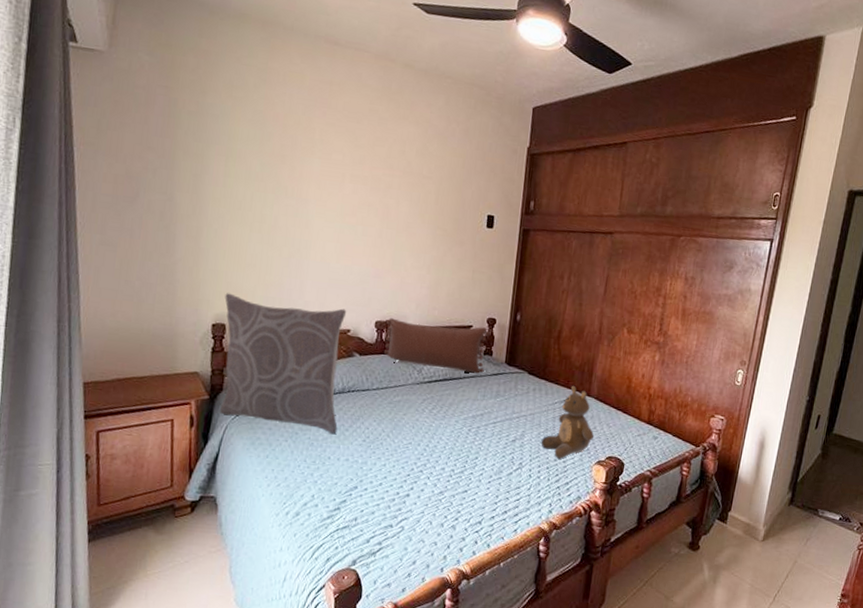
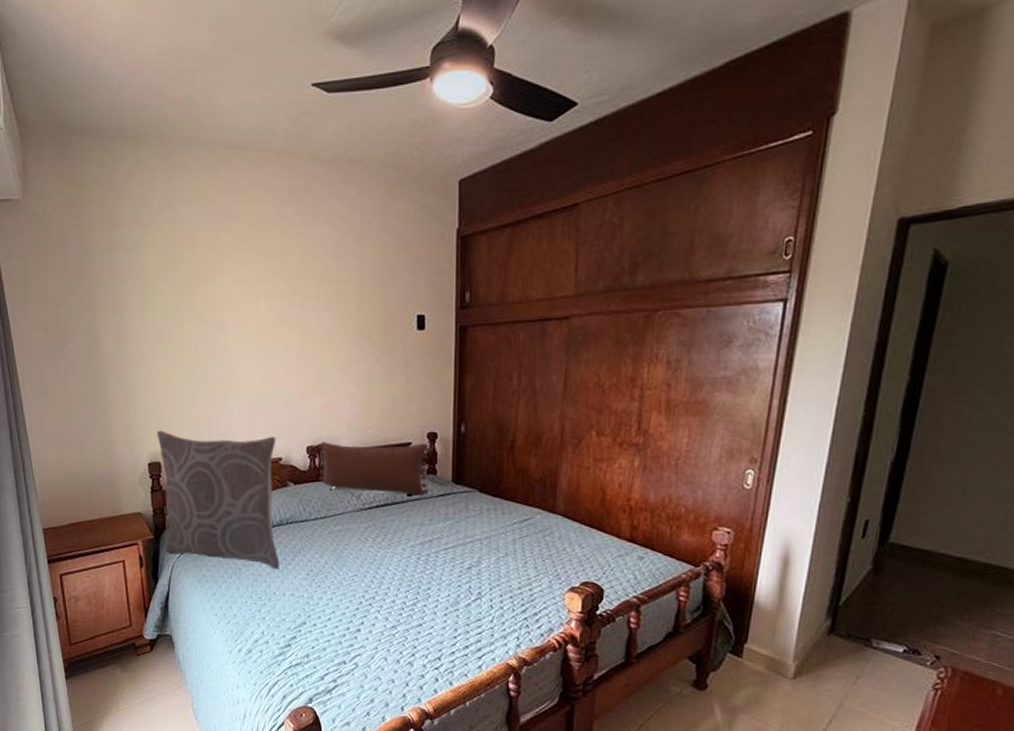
teddy bear: present [540,385,594,459] -> none [501,502,563,587]

